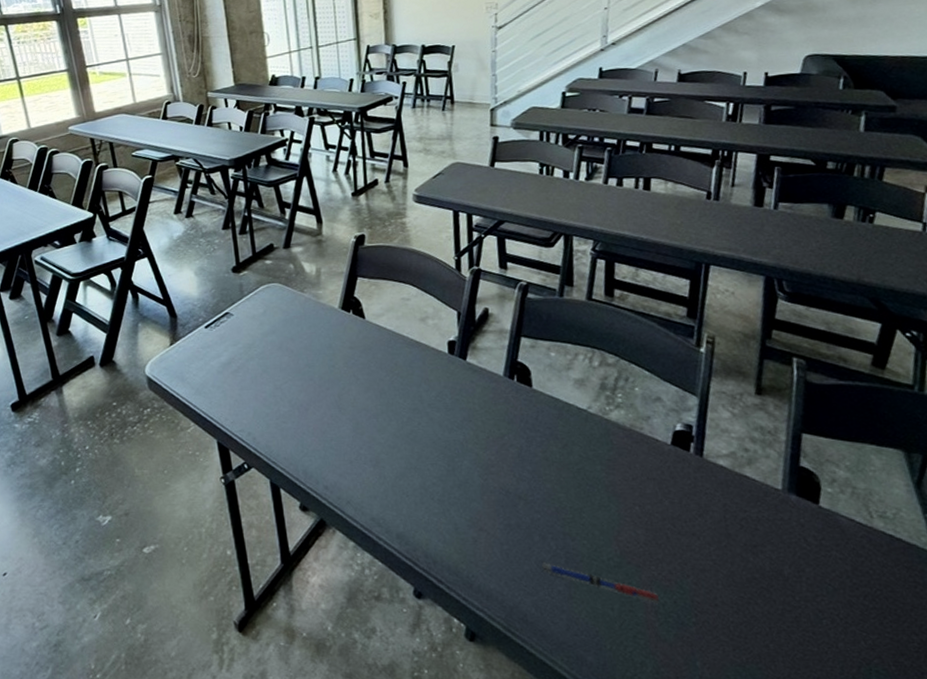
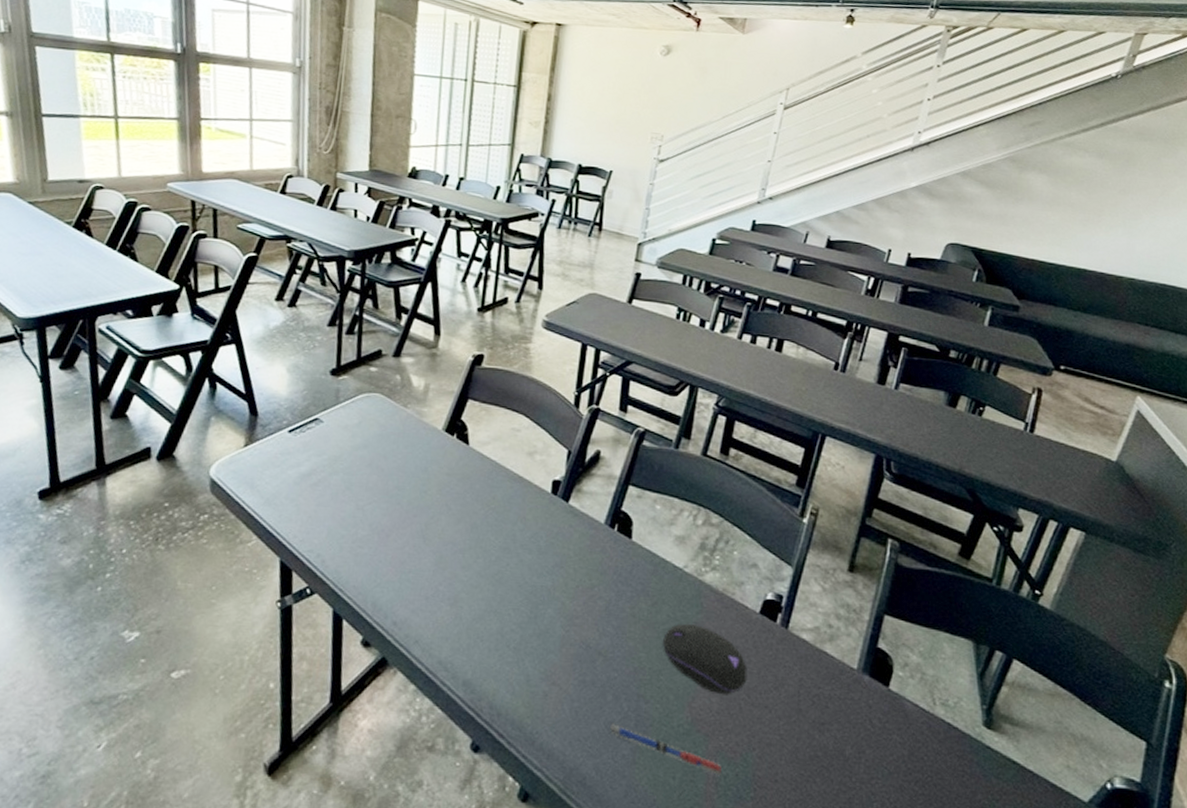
computer mouse: none [579,462,670,526] -> present [663,624,747,695]

